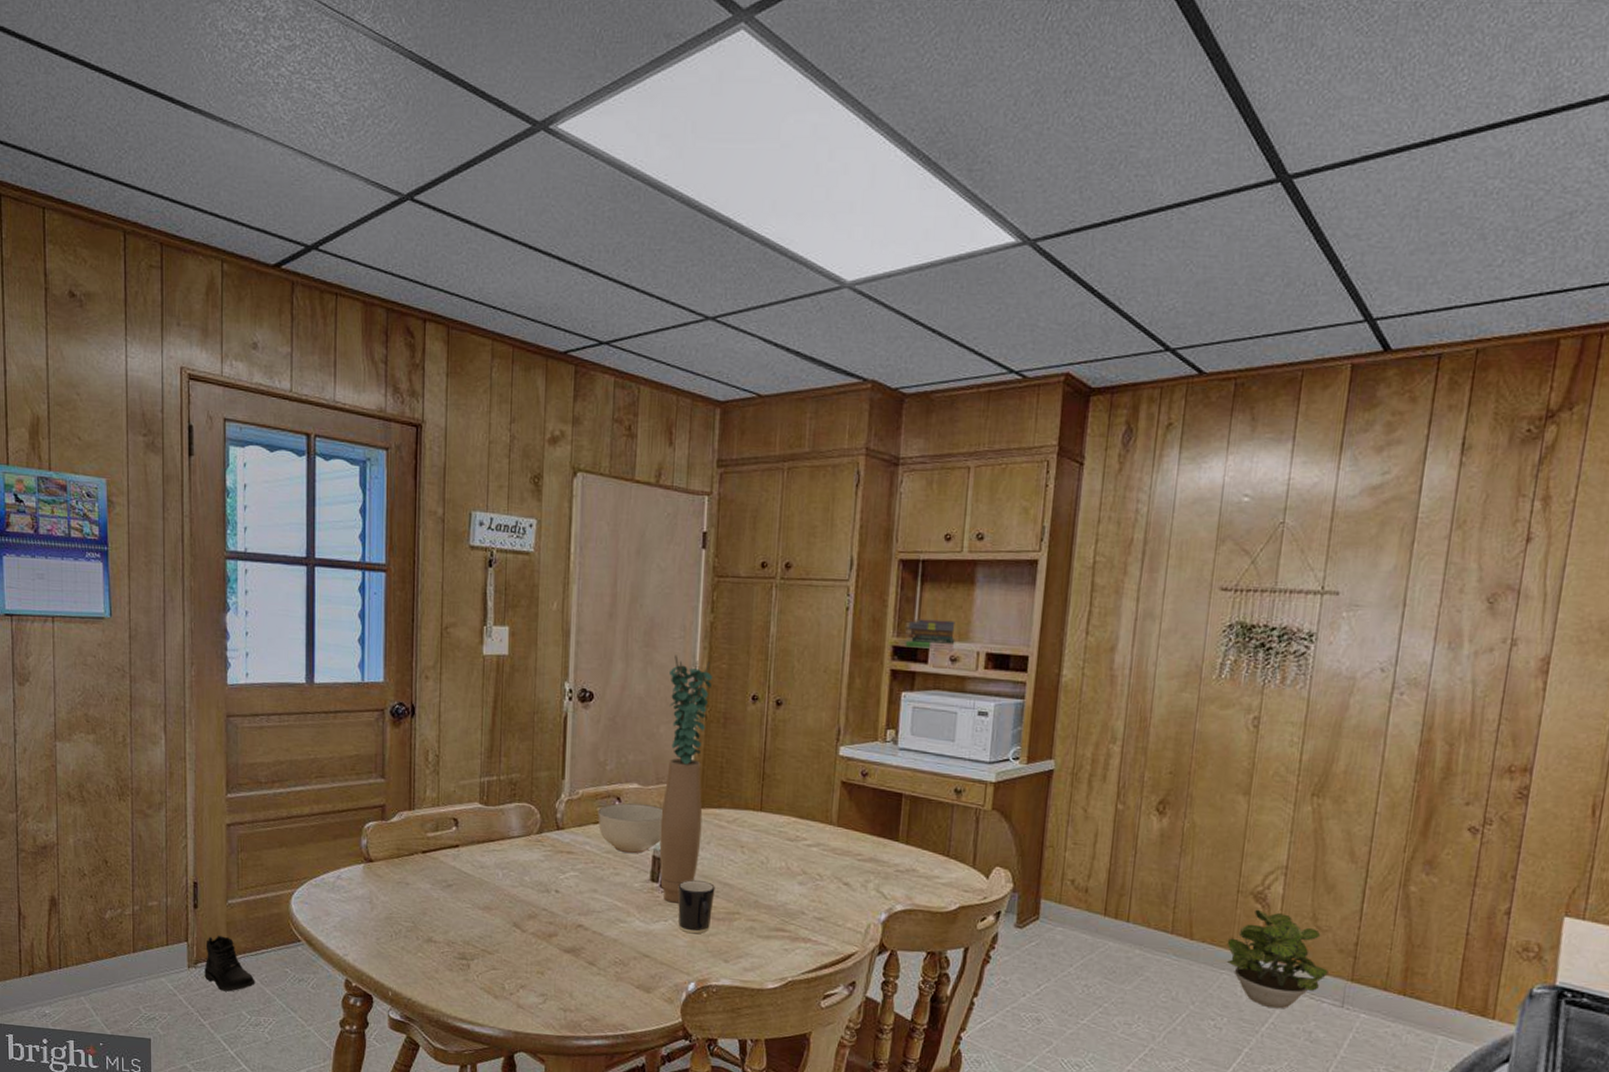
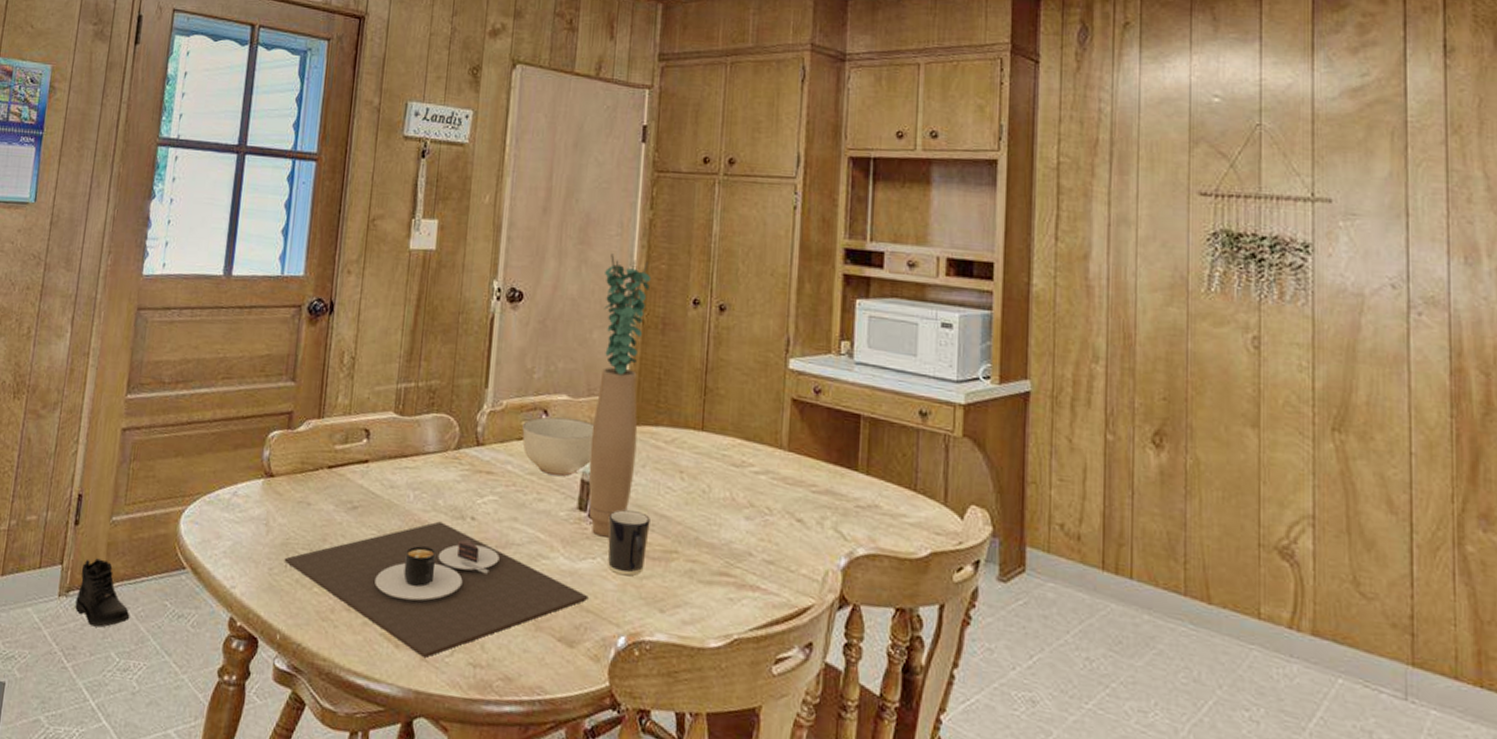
place setting: none [389,895,662,1005] -> present [284,521,589,658]
books: present [899,619,956,650] -> none [851,220,913,254]
potted plant: present [1226,909,1329,1009] -> none [1253,567,1382,700]

